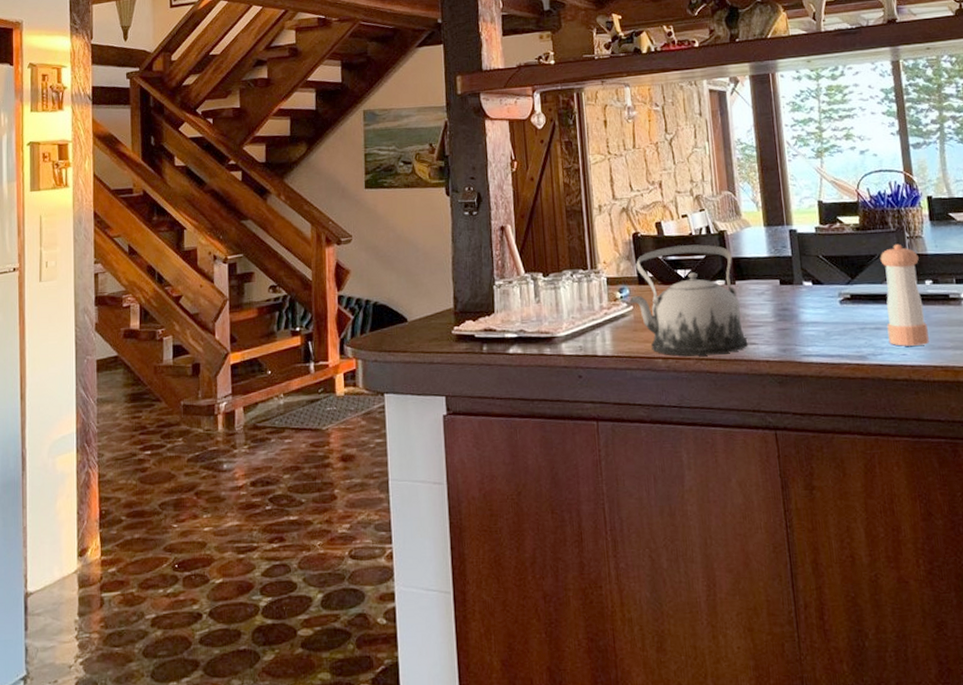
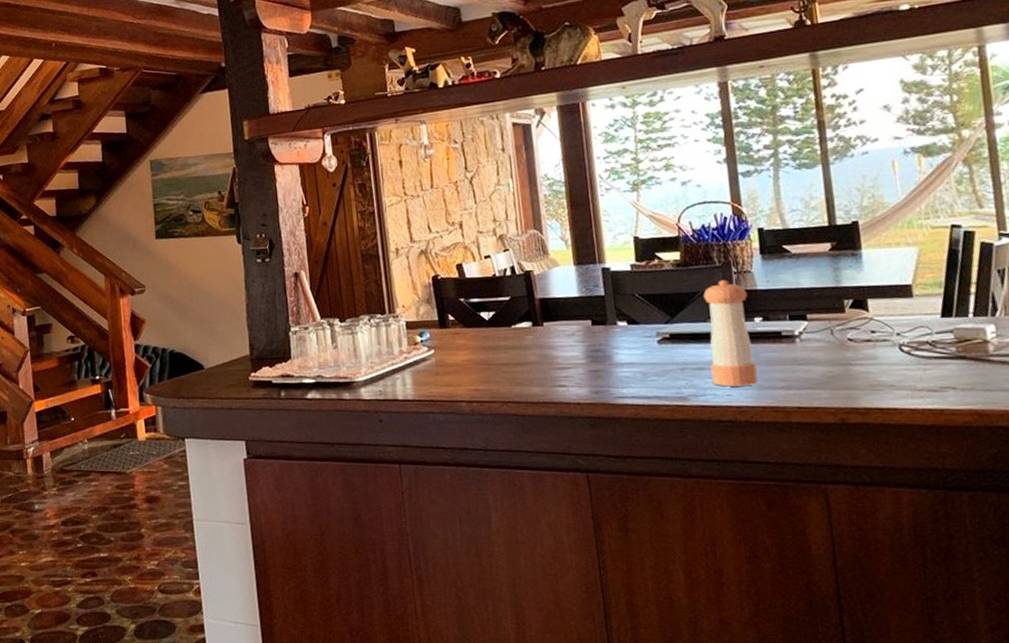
teapot: present [629,244,748,356] -> none [430,285,558,400]

